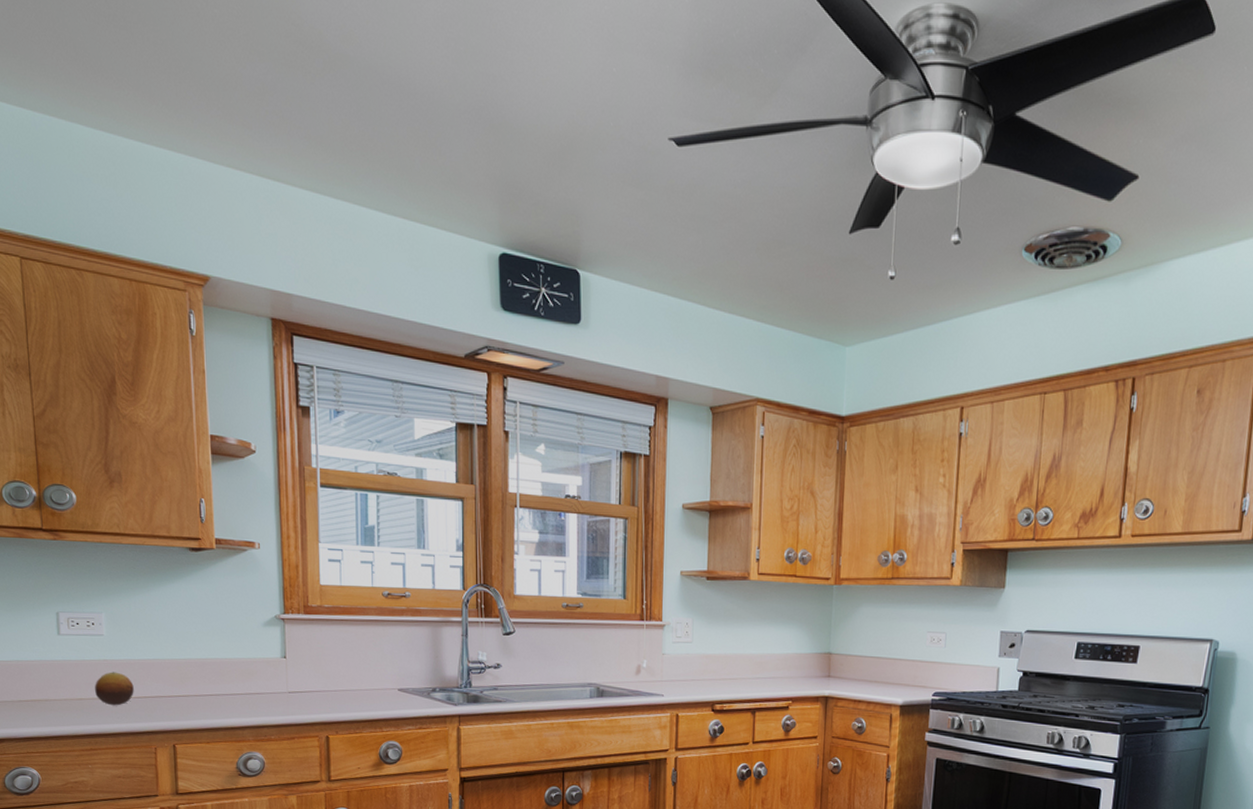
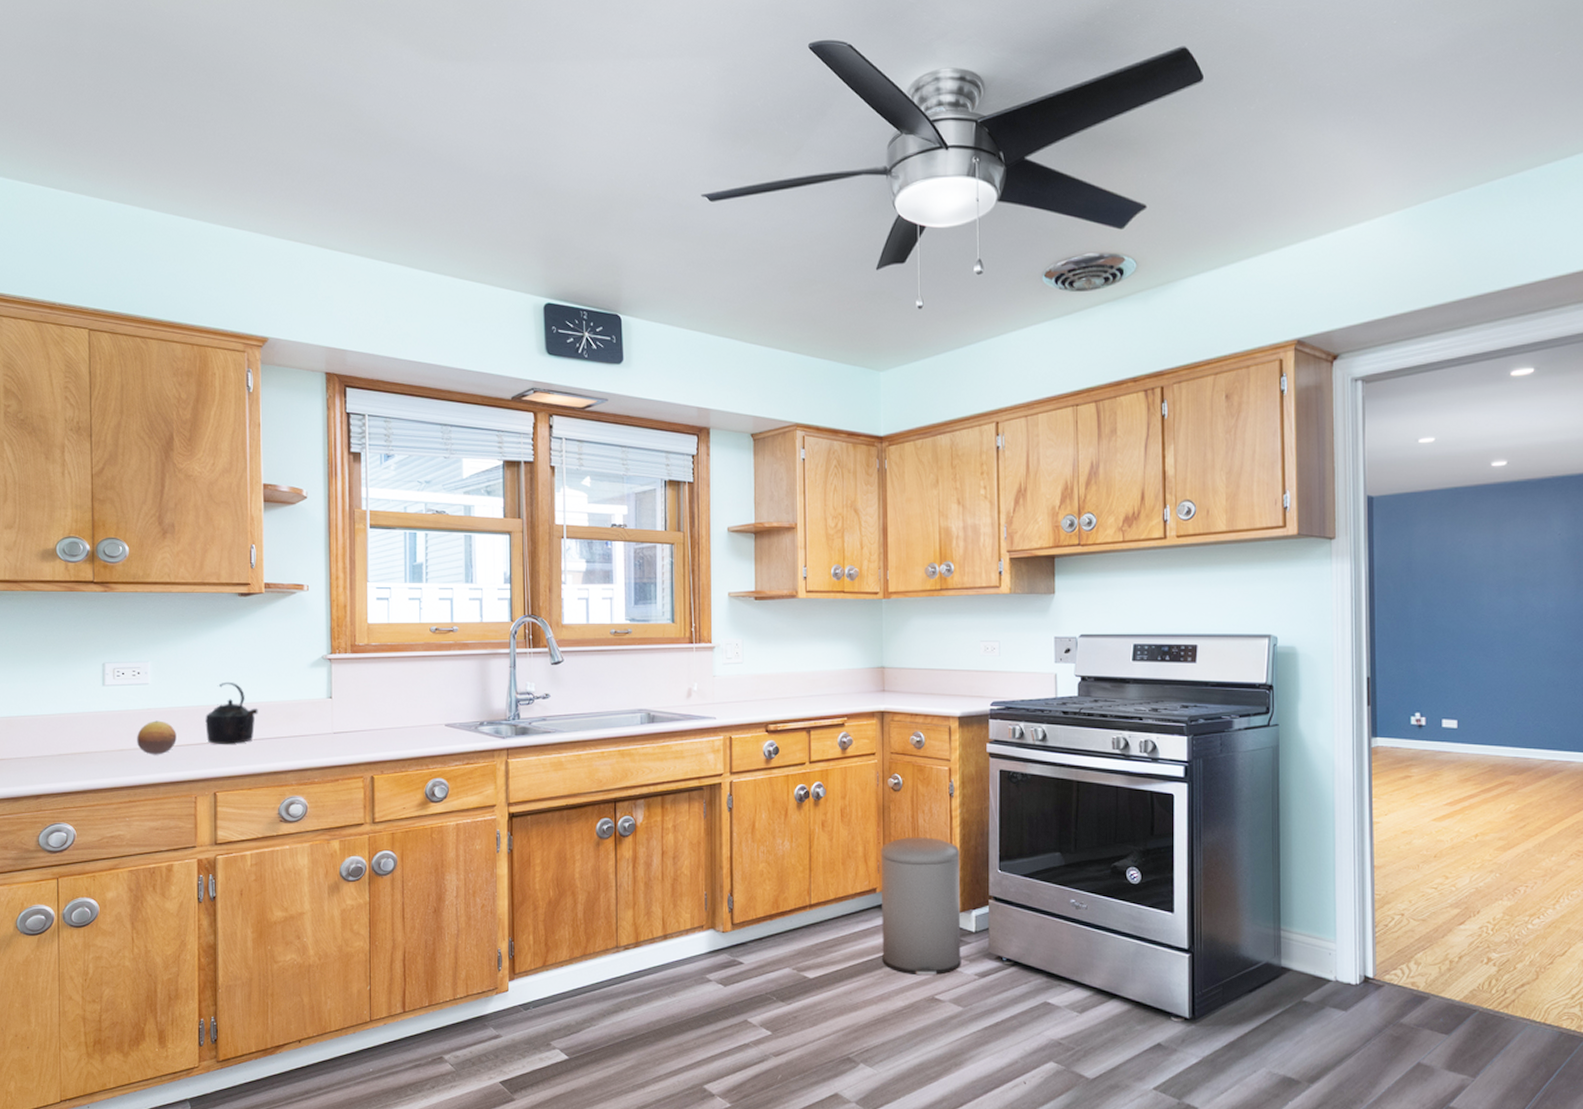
kettle: none [161,636,214,698] -> present [205,681,258,744]

